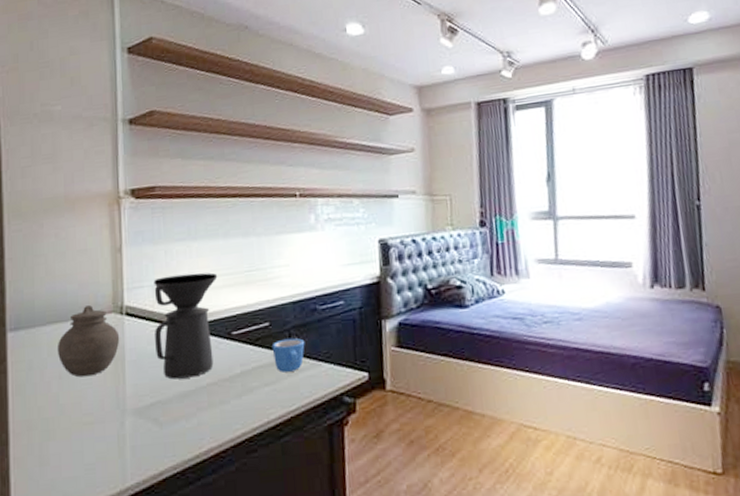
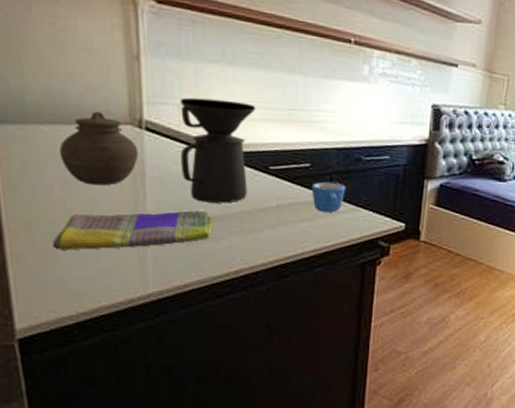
dish towel: none [47,388,184,449] -> present [52,210,214,250]

